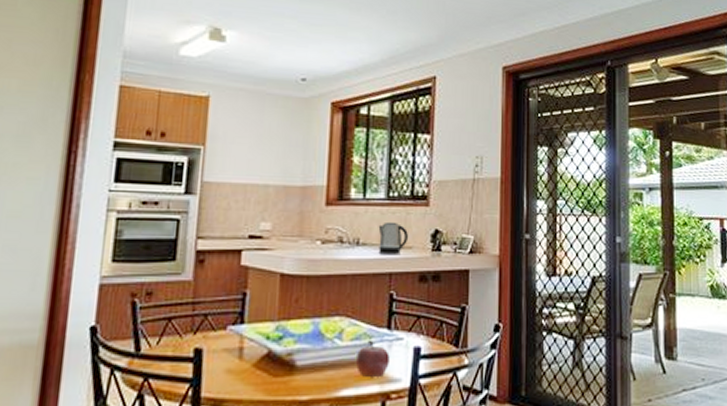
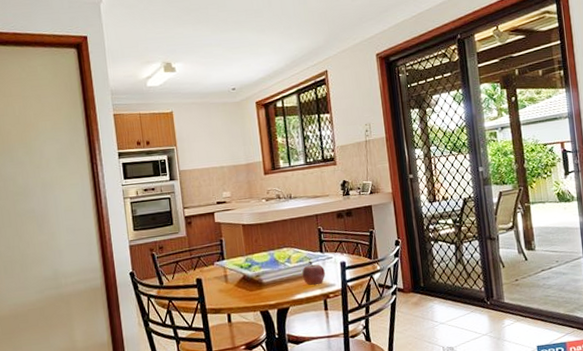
kettle: present [378,221,408,255] -> none [303,179,325,203]

